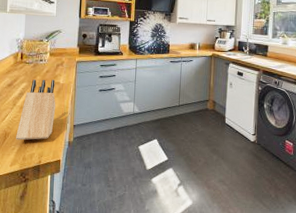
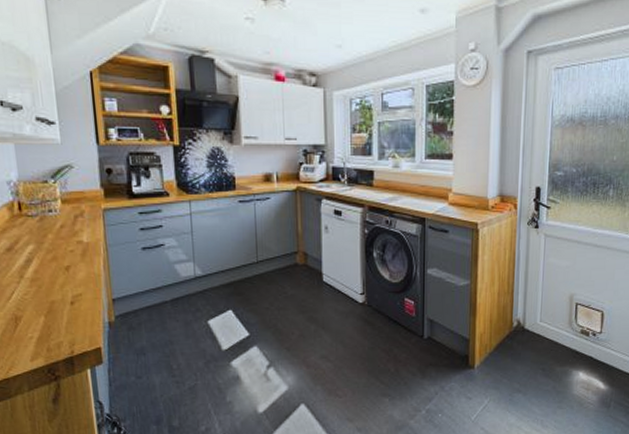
knife block: present [16,79,56,140] -> none [31,238,84,326]

